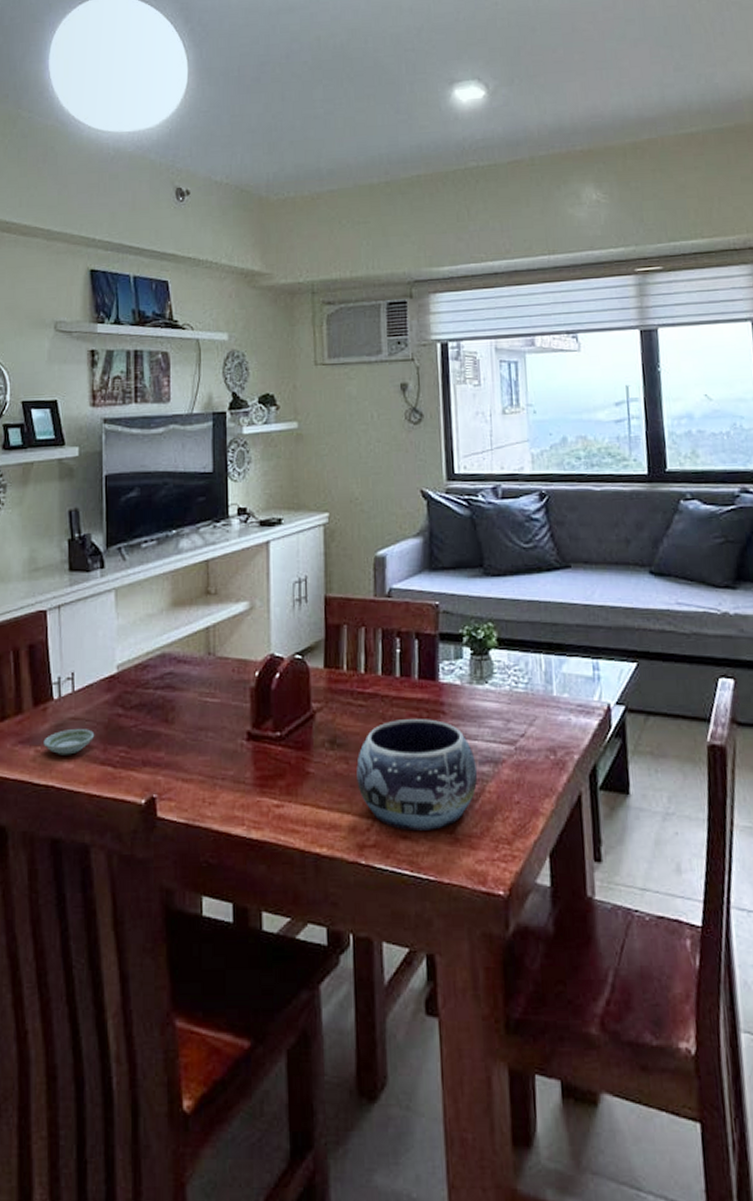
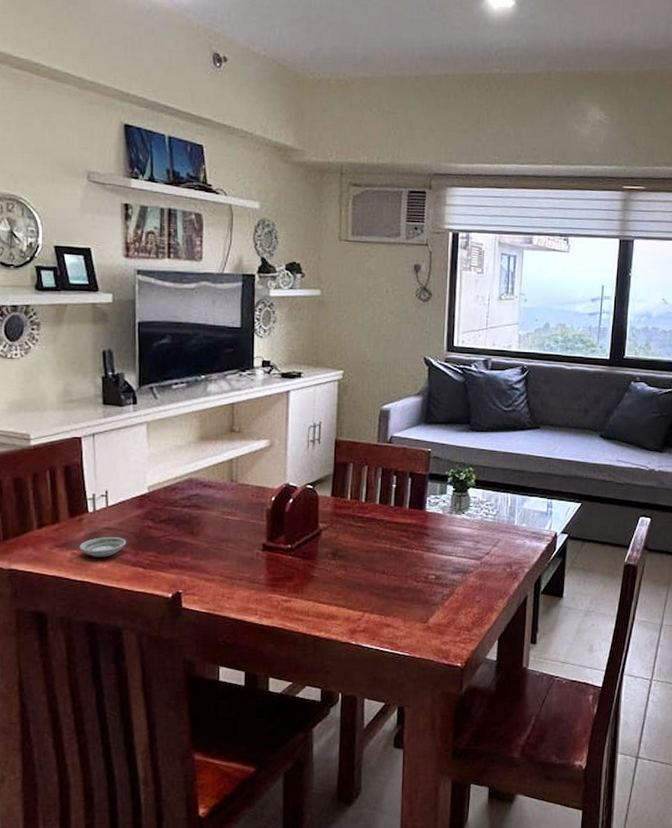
decorative bowl: present [356,719,478,831] -> none [353,539,450,620]

